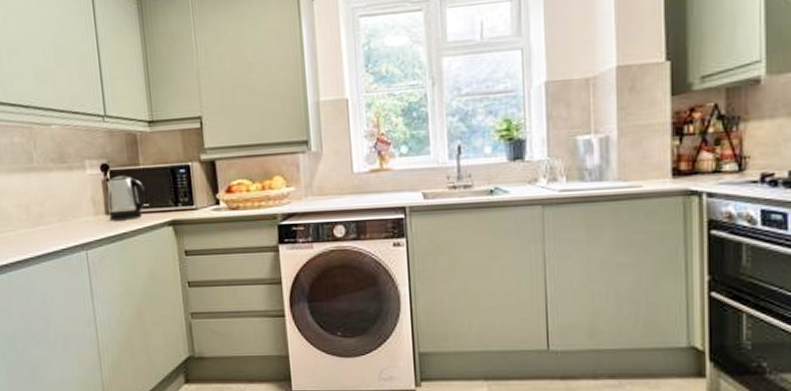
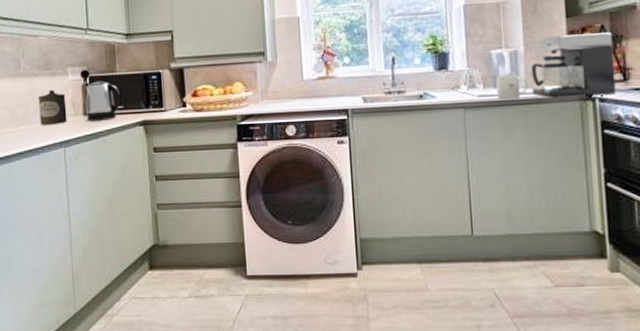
canister: none [55,186,88,225] -> present [39,90,67,125]
mug: none [582,165,621,196] -> present [496,74,528,101]
coffee maker: none [625,111,729,194] -> present [531,31,617,99]

